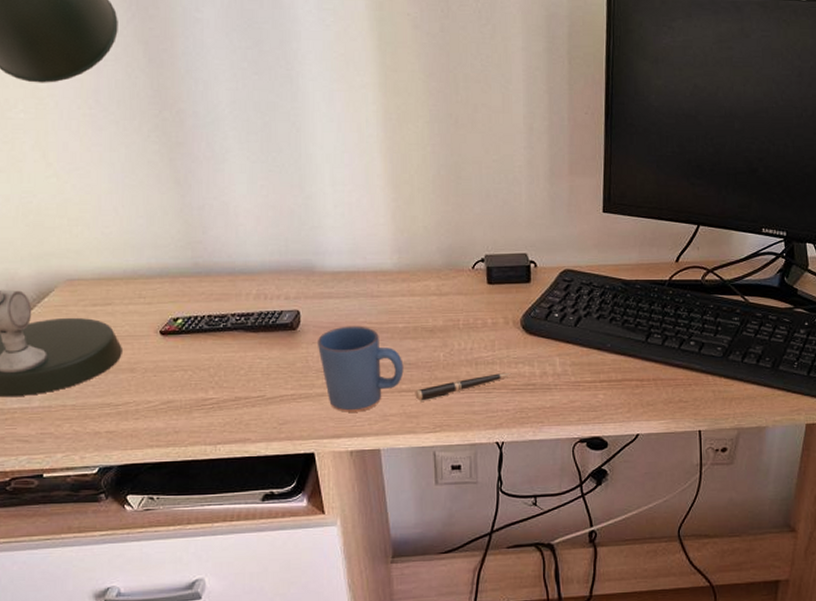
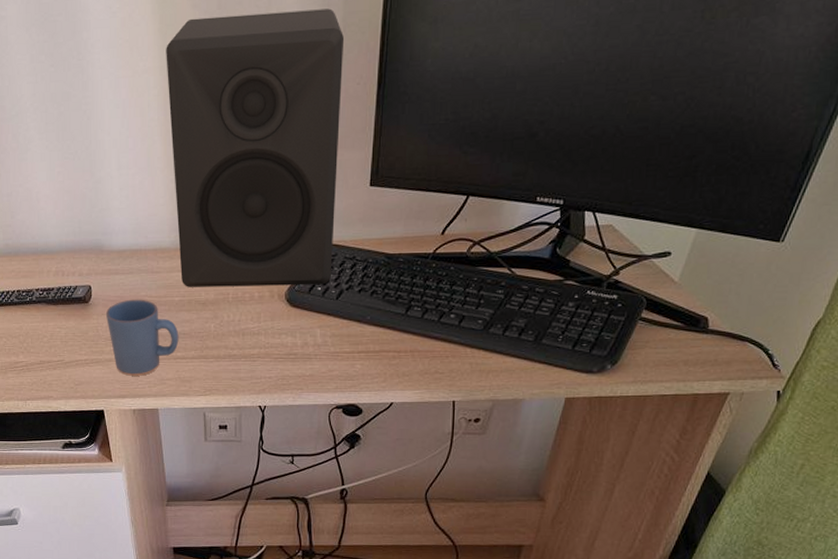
speaker: none [385,38,571,313] -> present [166,8,345,287]
pen: present [415,373,512,401] -> none [188,343,275,368]

